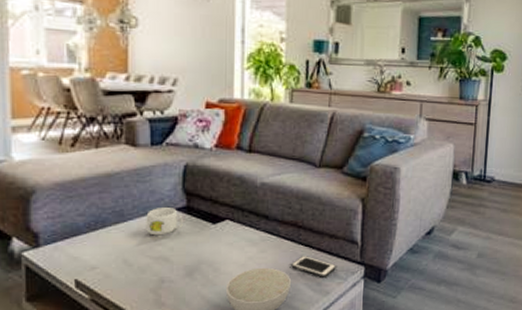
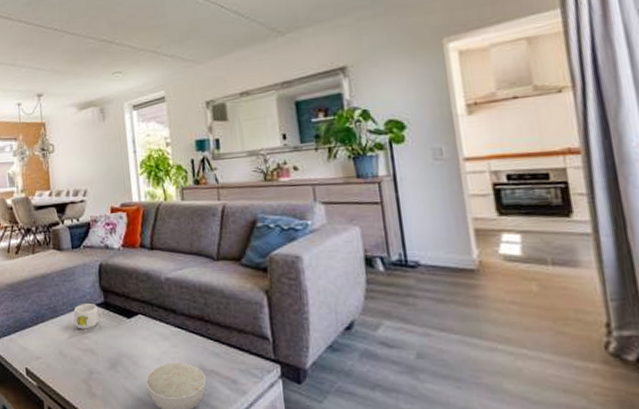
cell phone: present [291,256,336,277] -> none [203,351,250,375]

